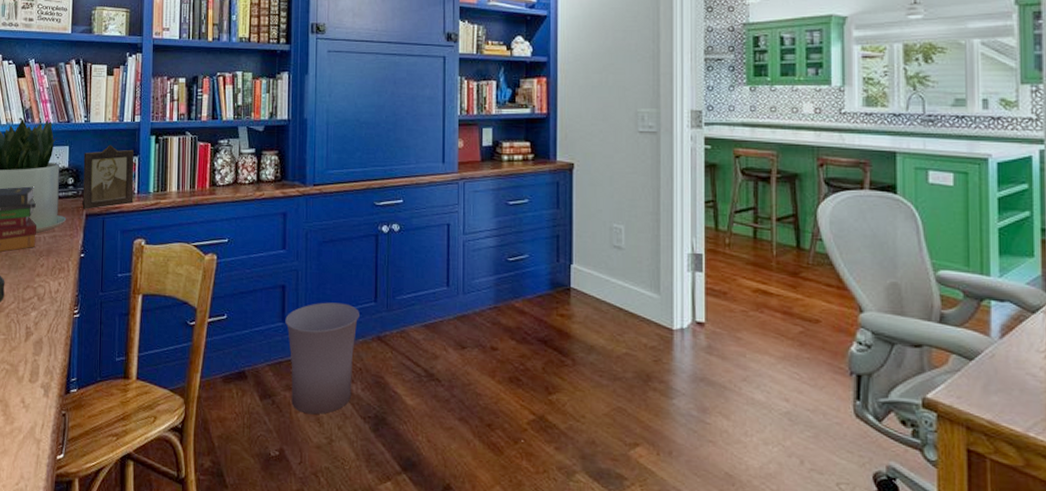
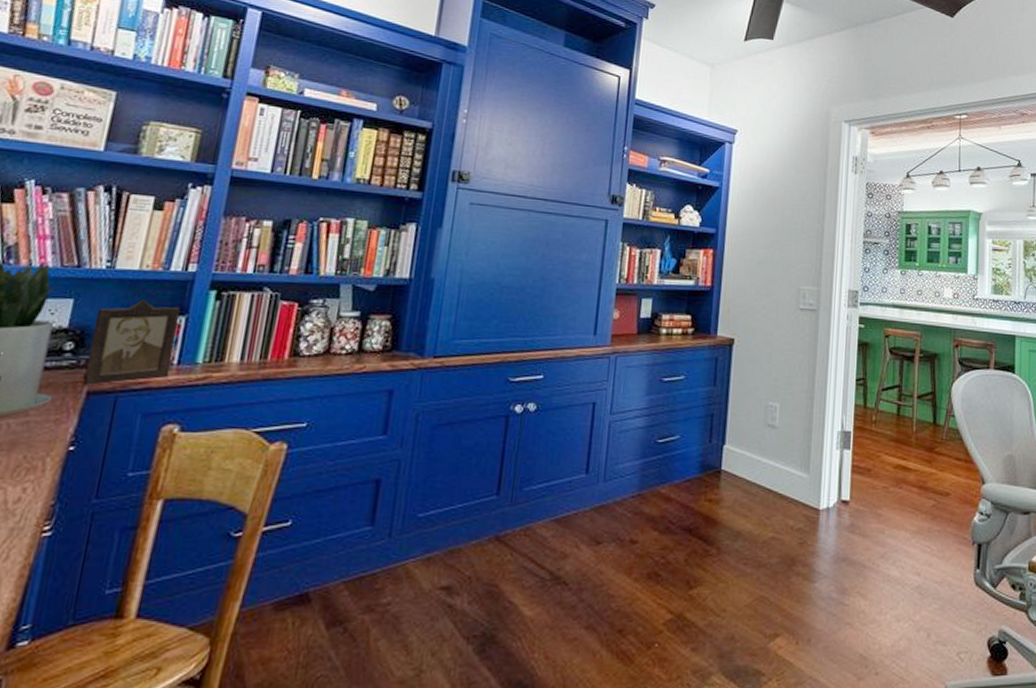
waste bin: present [285,302,360,415] -> none [371,498,476,641]

